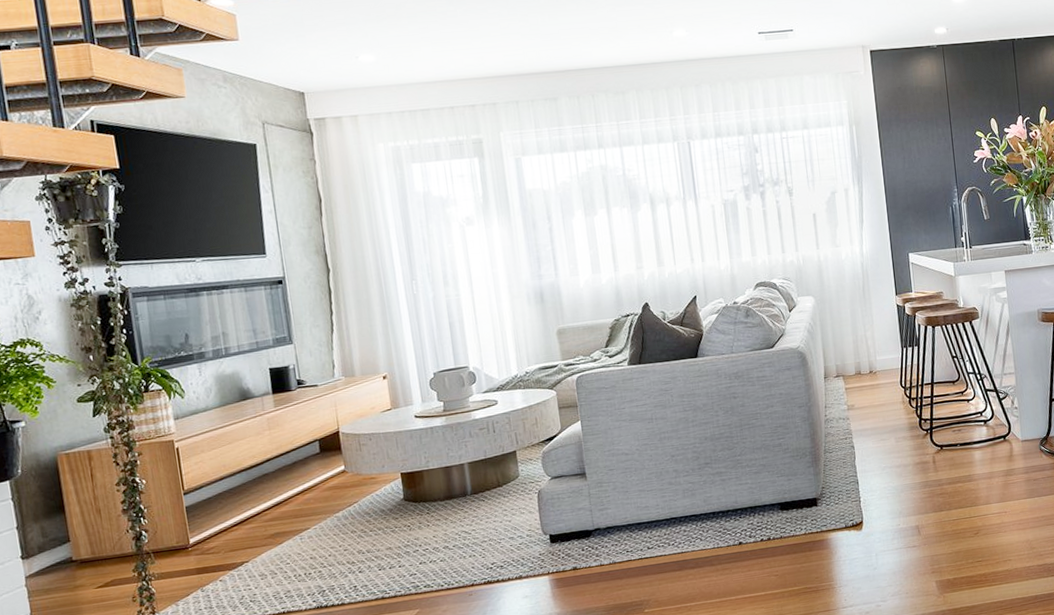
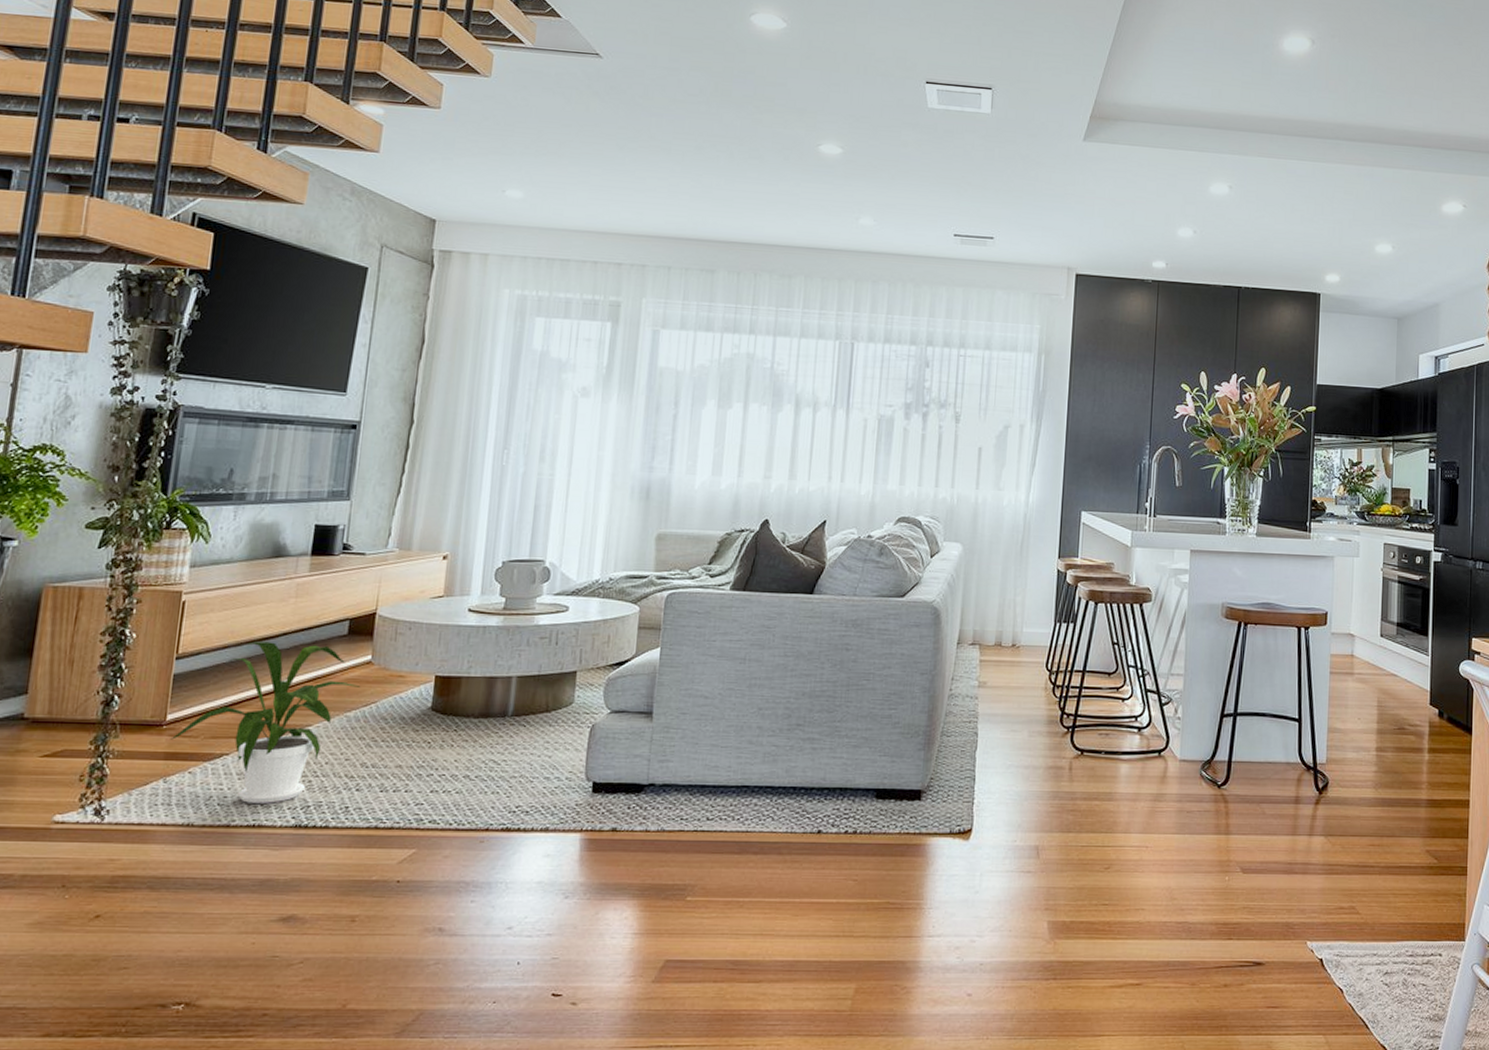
house plant: none [197,464,342,596] -> present [170,641,361,803]

